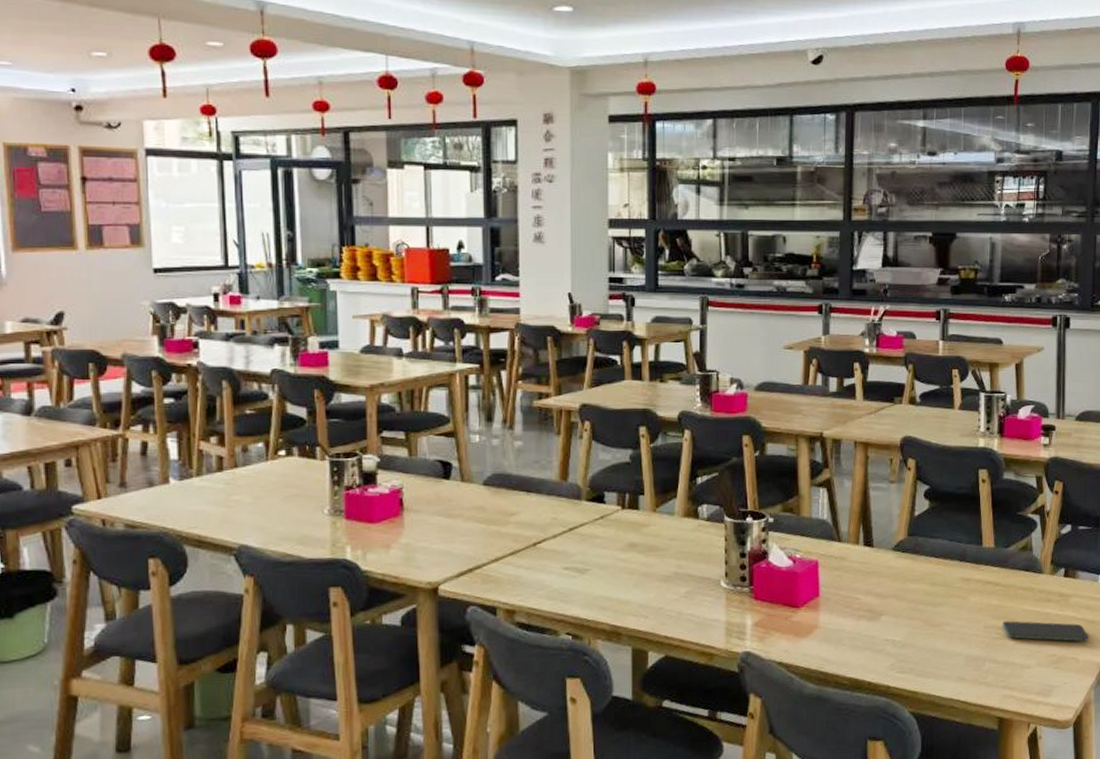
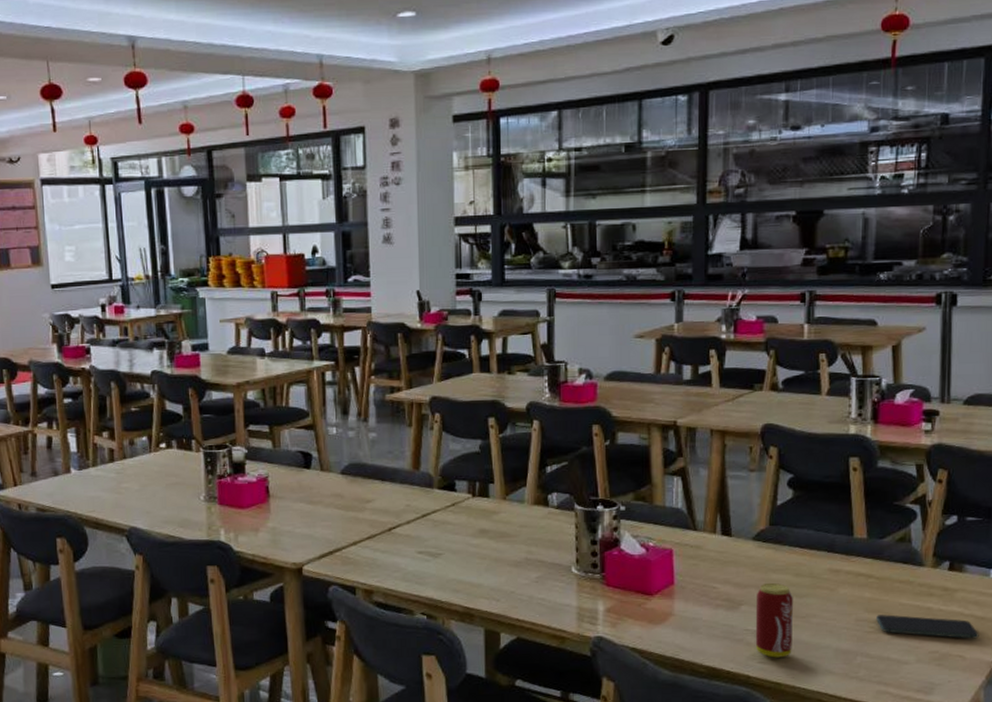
beverage can: none [894,592,929,667] -> present [755,582,793,658]

